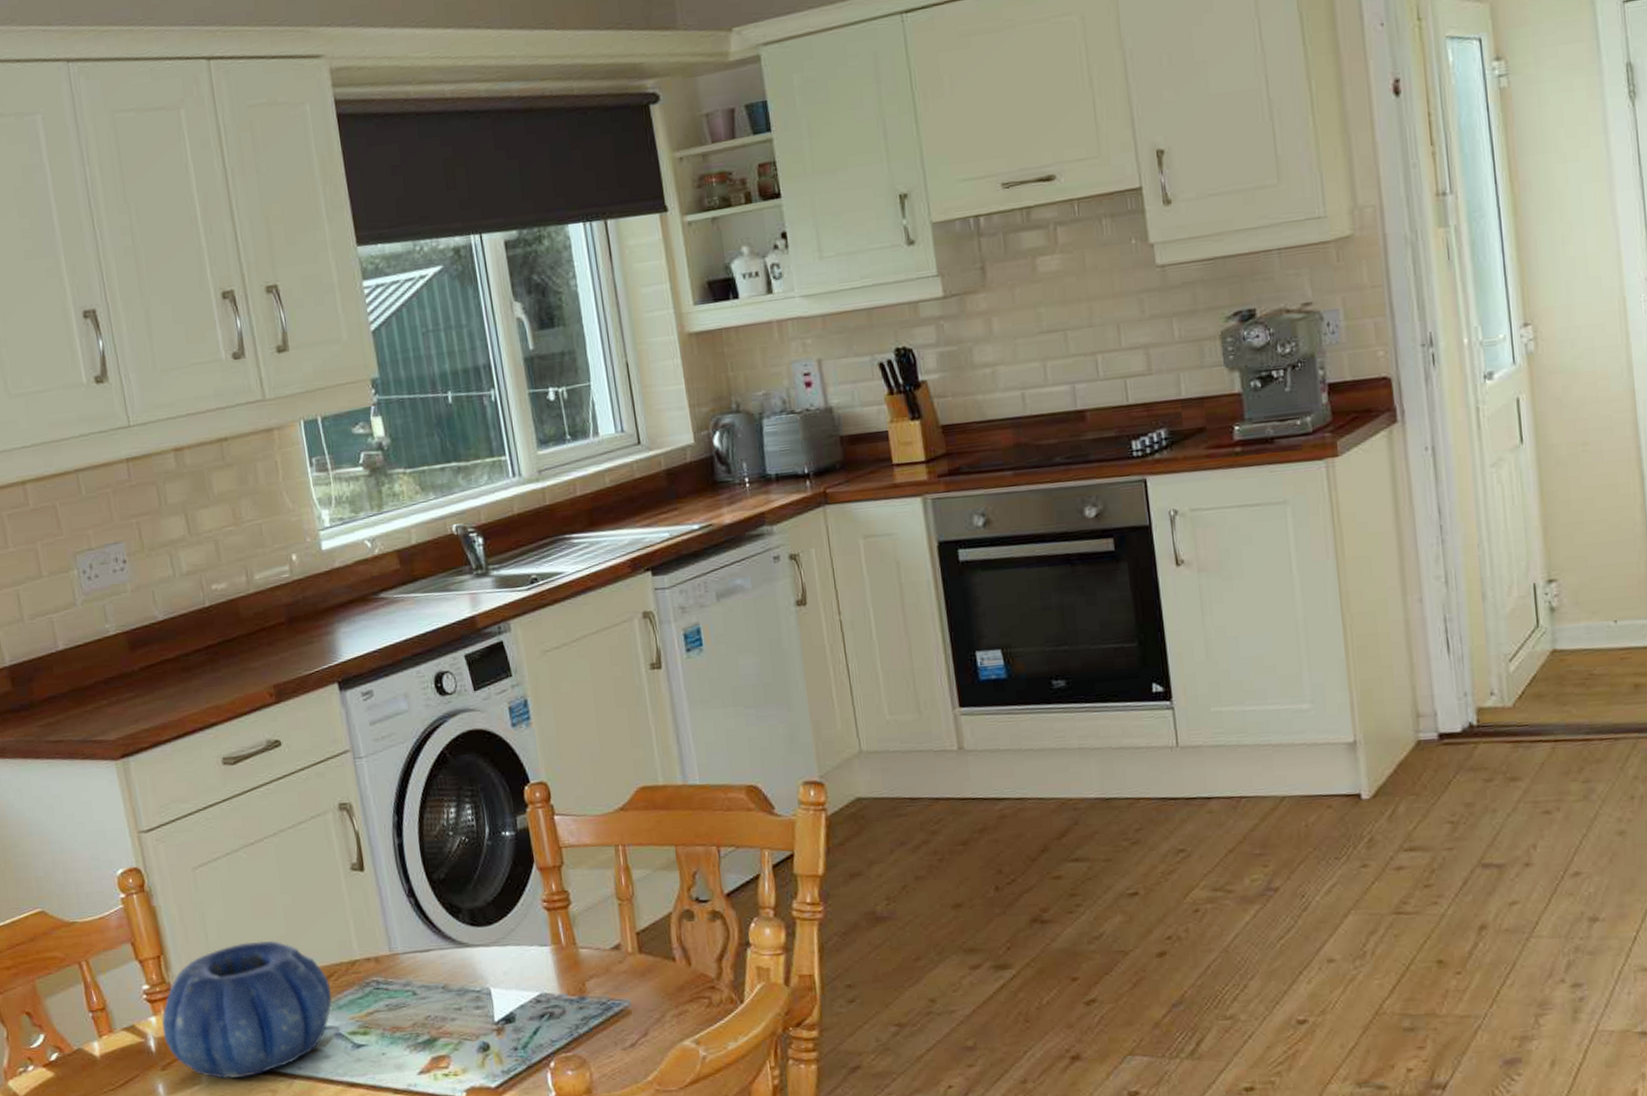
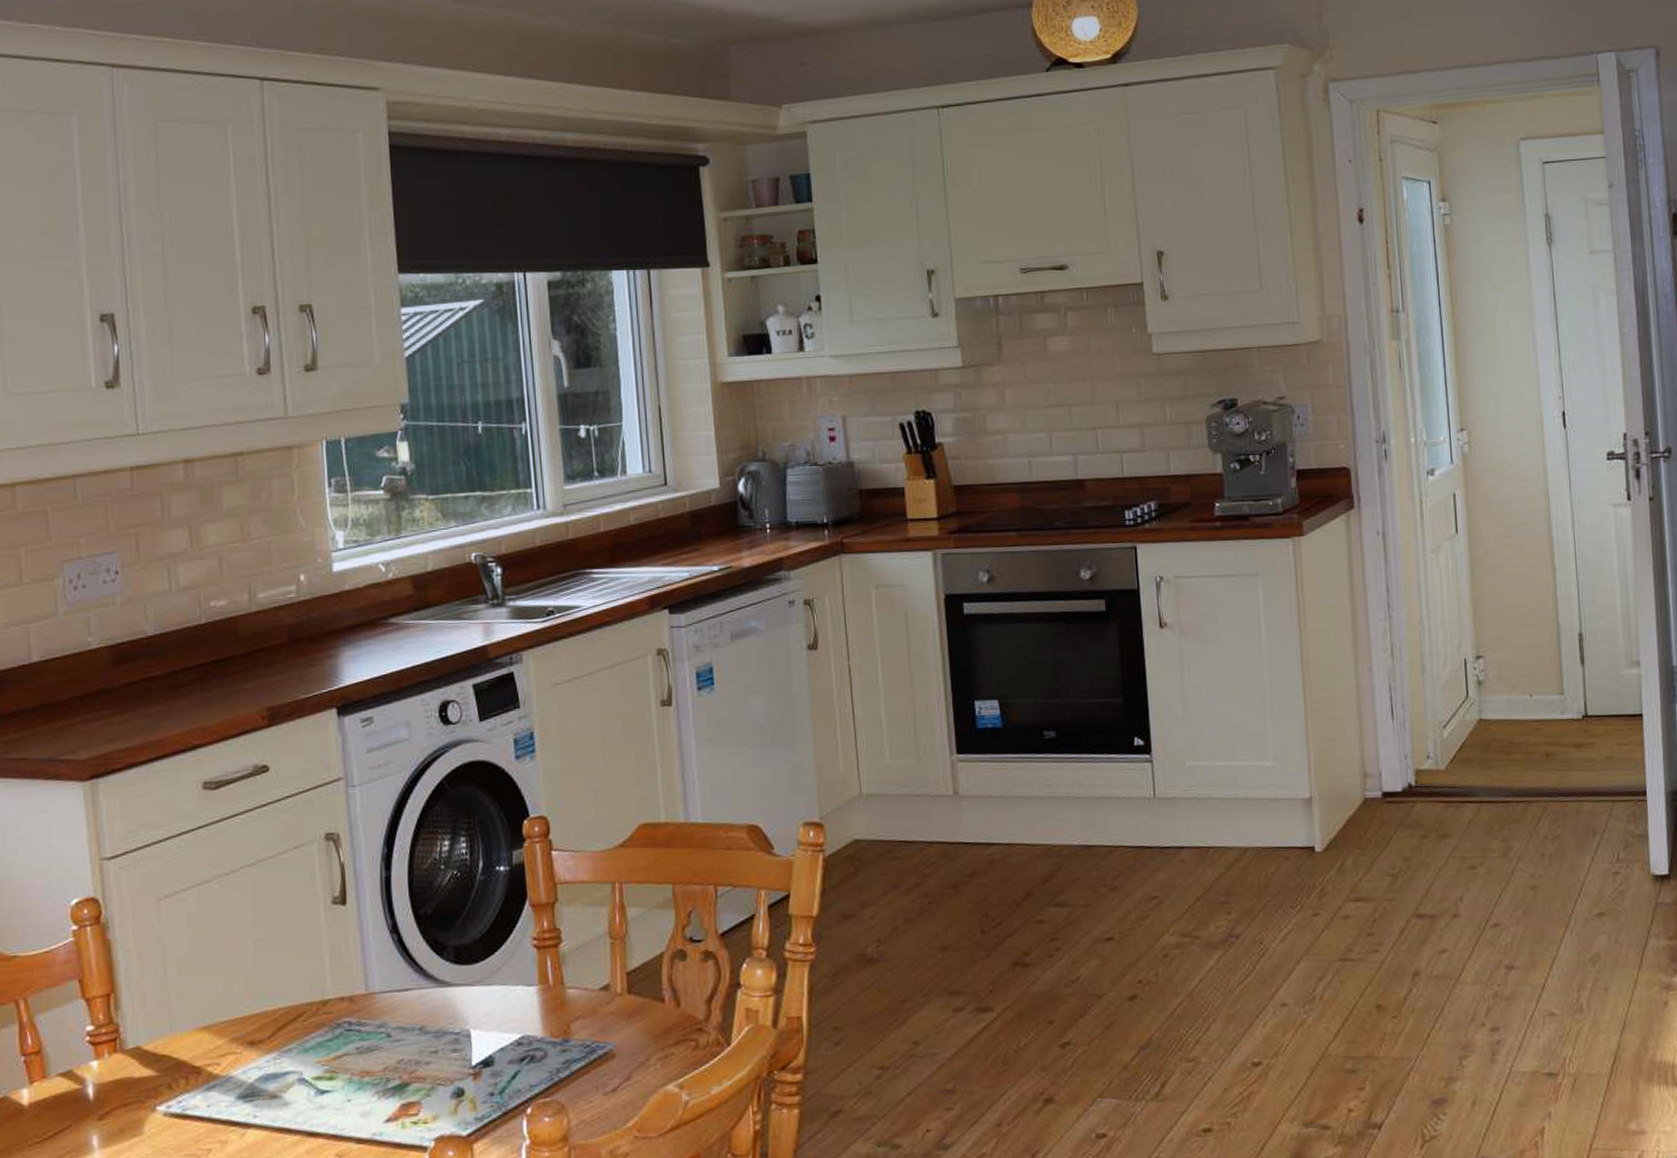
decorative bowl: present [162,941,333,1079] -> none [104,978,299,1129]

